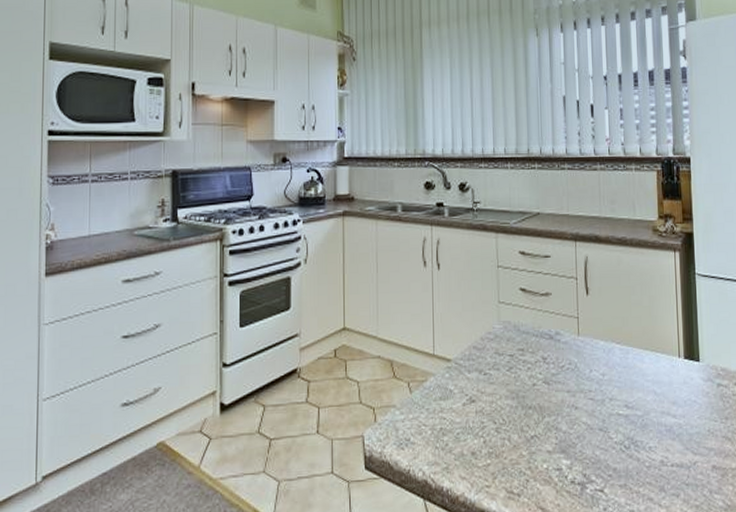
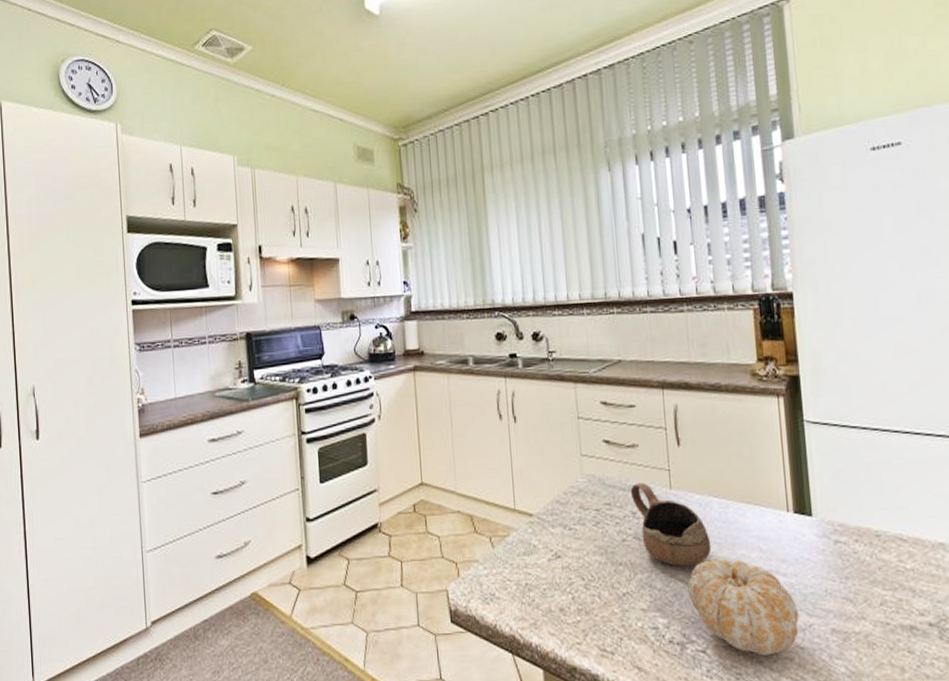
cup: none [542,329,612,409] -> present [630,483,712,566]
fruit: none [590,401,686,493] -> present [688,558,799,656]

